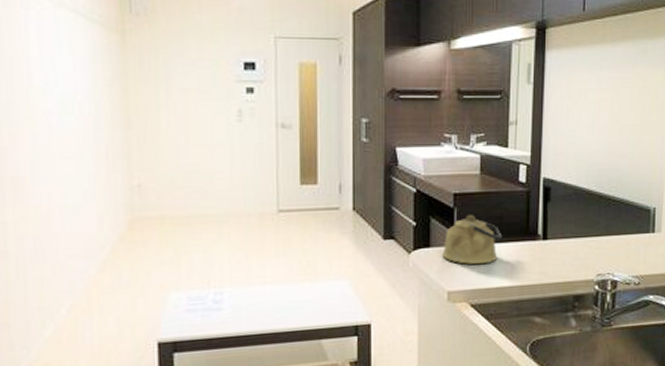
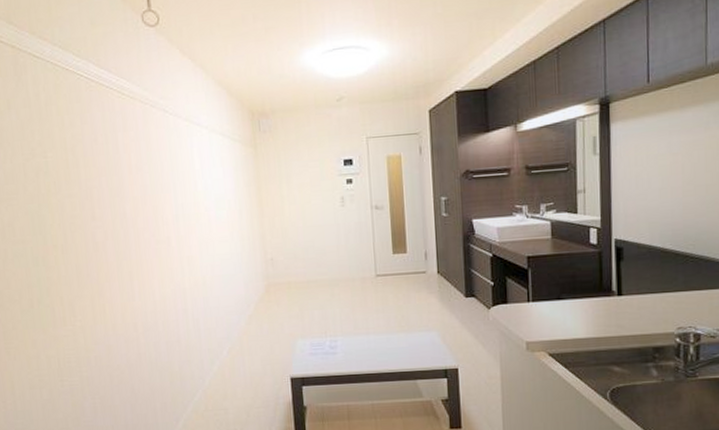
kettle: present [441,215,503,265] -> none [518,275,577,319]

